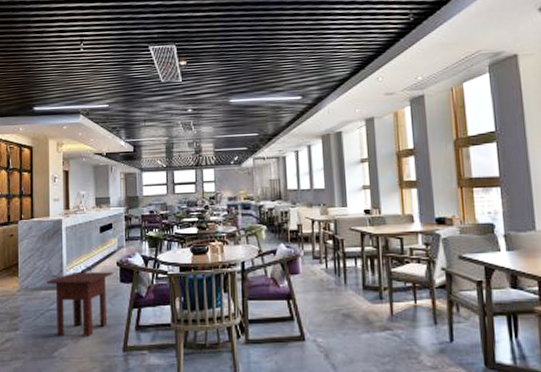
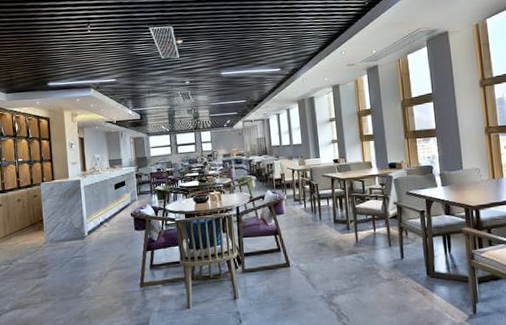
side table: present [47,272,113,336] -> none [70,222,128,279]

